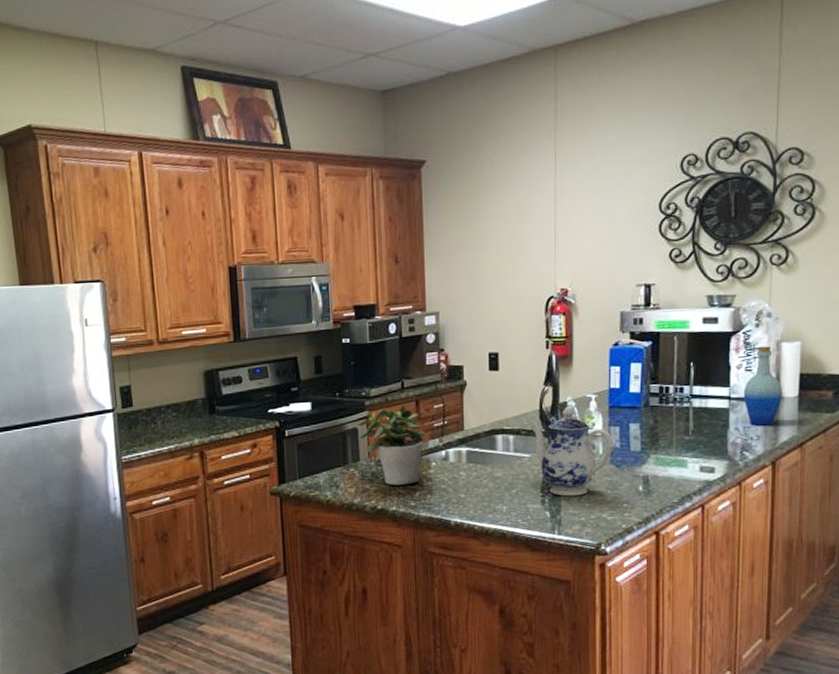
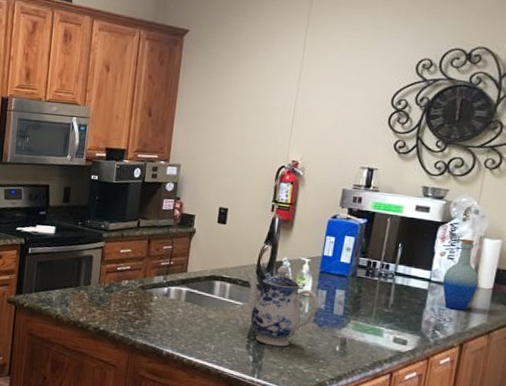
potted plant: present [358,404,425,486] -> none [94,241,152,313]

